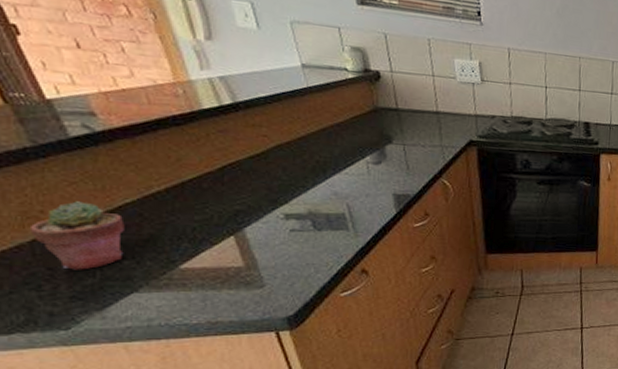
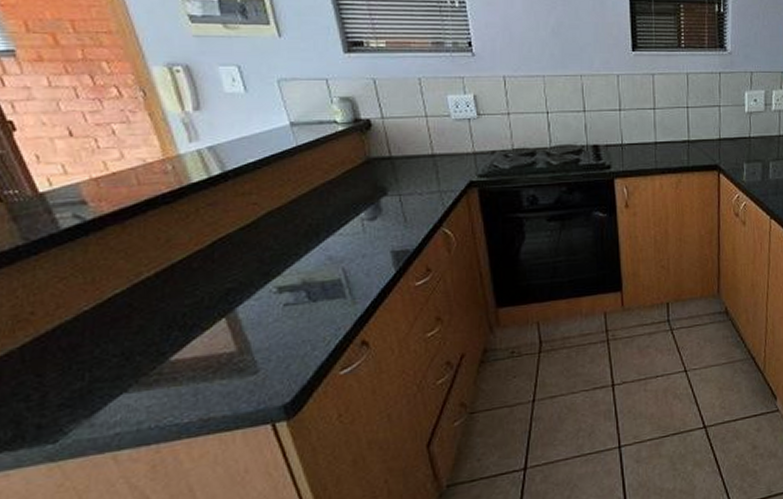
potted succulent: present [31,201,125,270] -> none [21,297,114,374]

